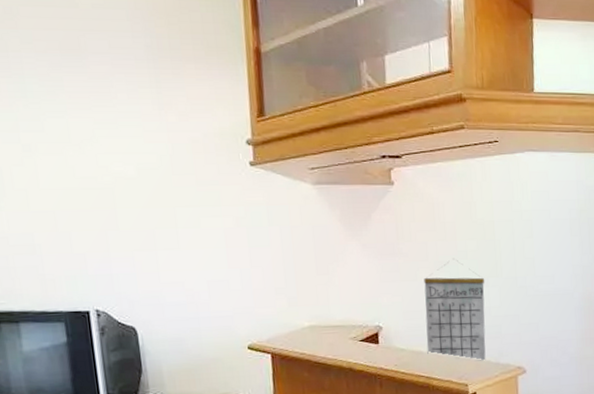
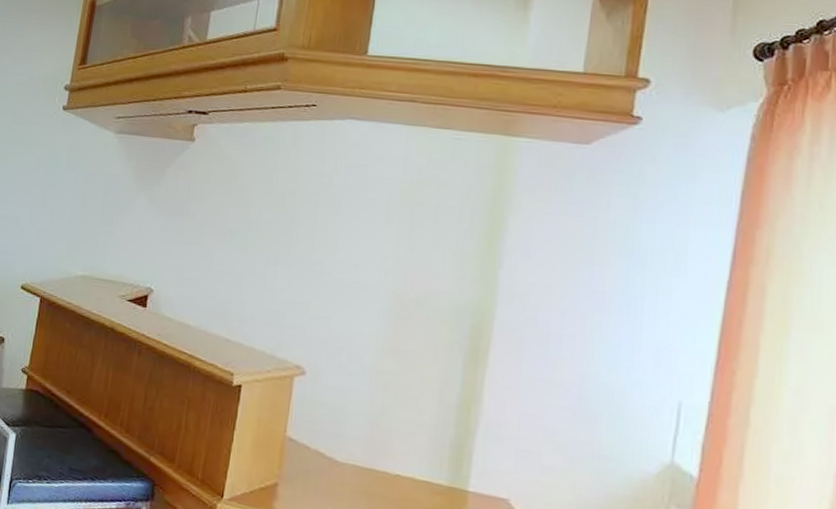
calendar: present [424,259,486,361] -> none [195,228,275,350]

